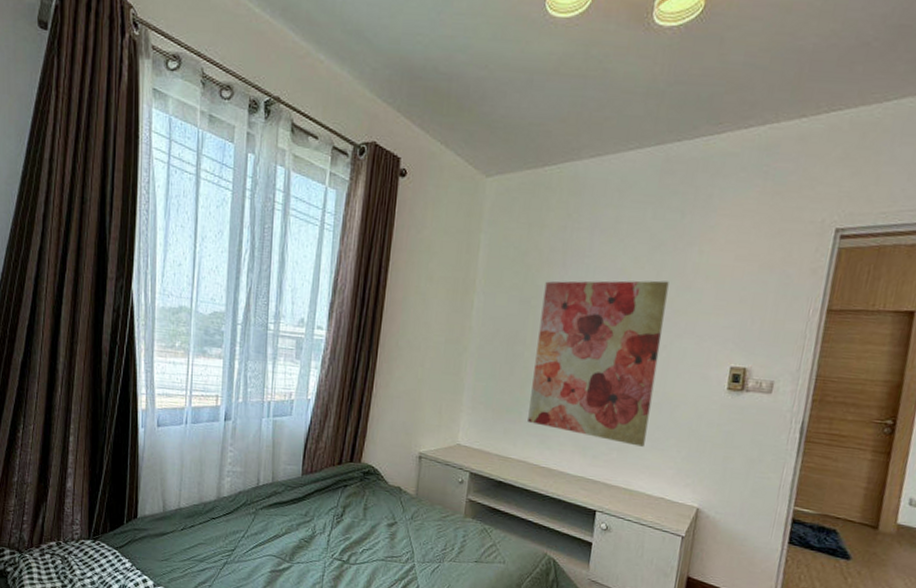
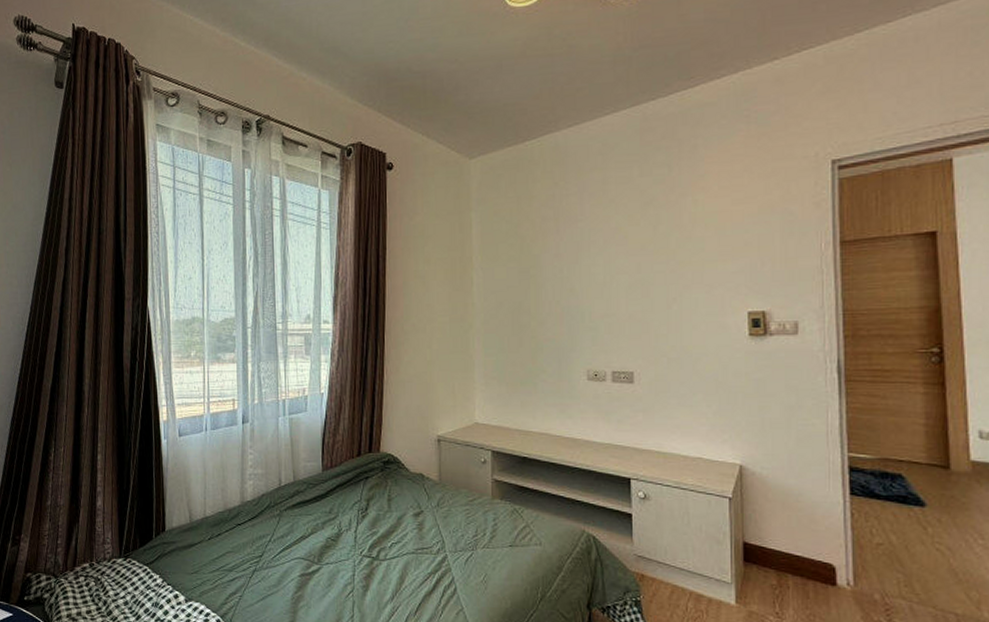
wall art: present [528,280,669,447] -> none [542,234,670,405]

